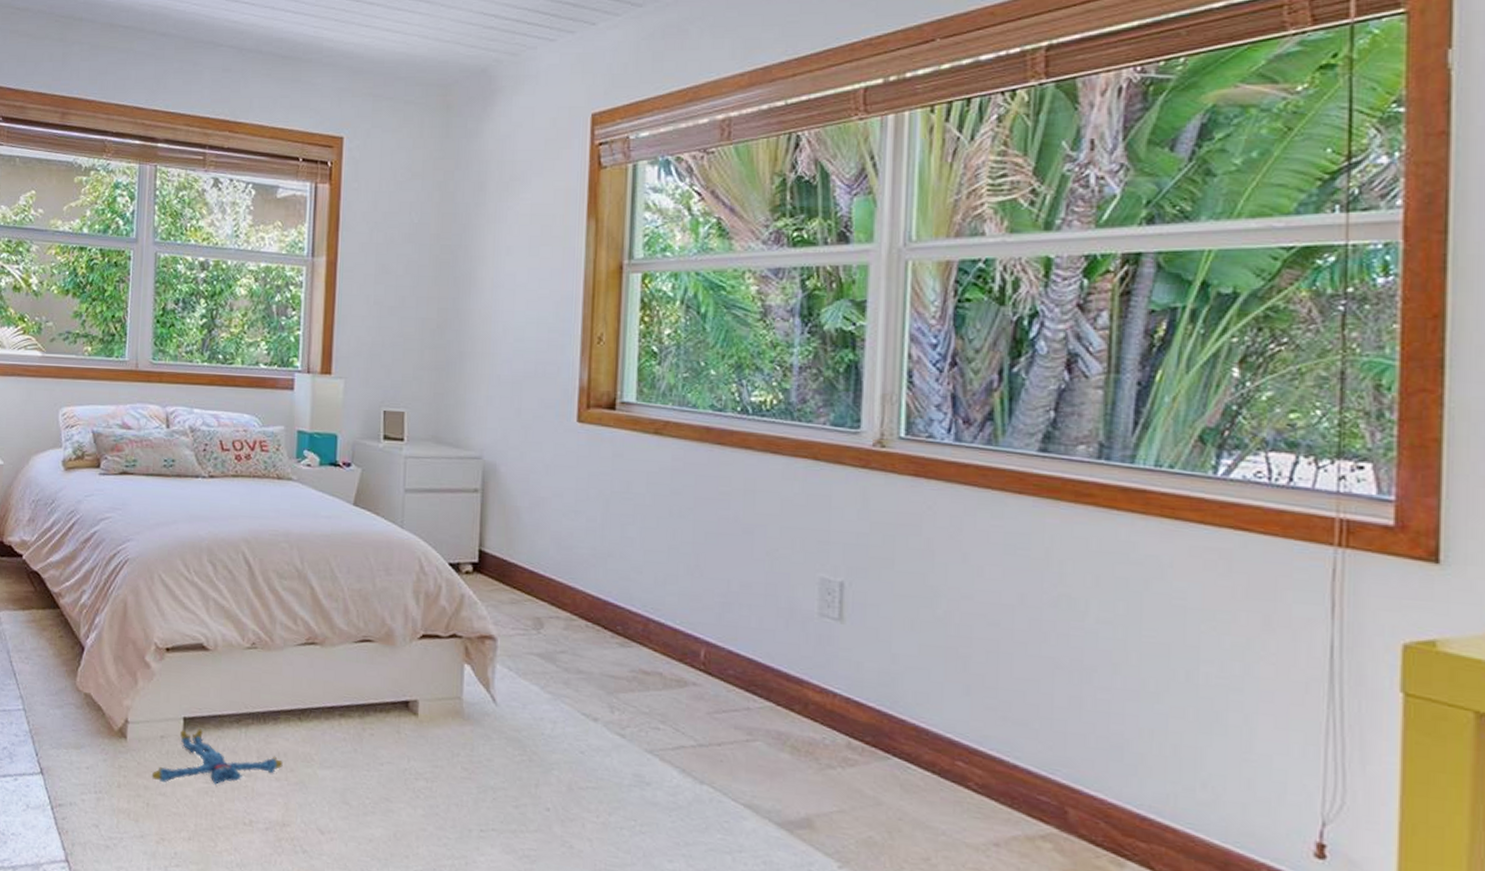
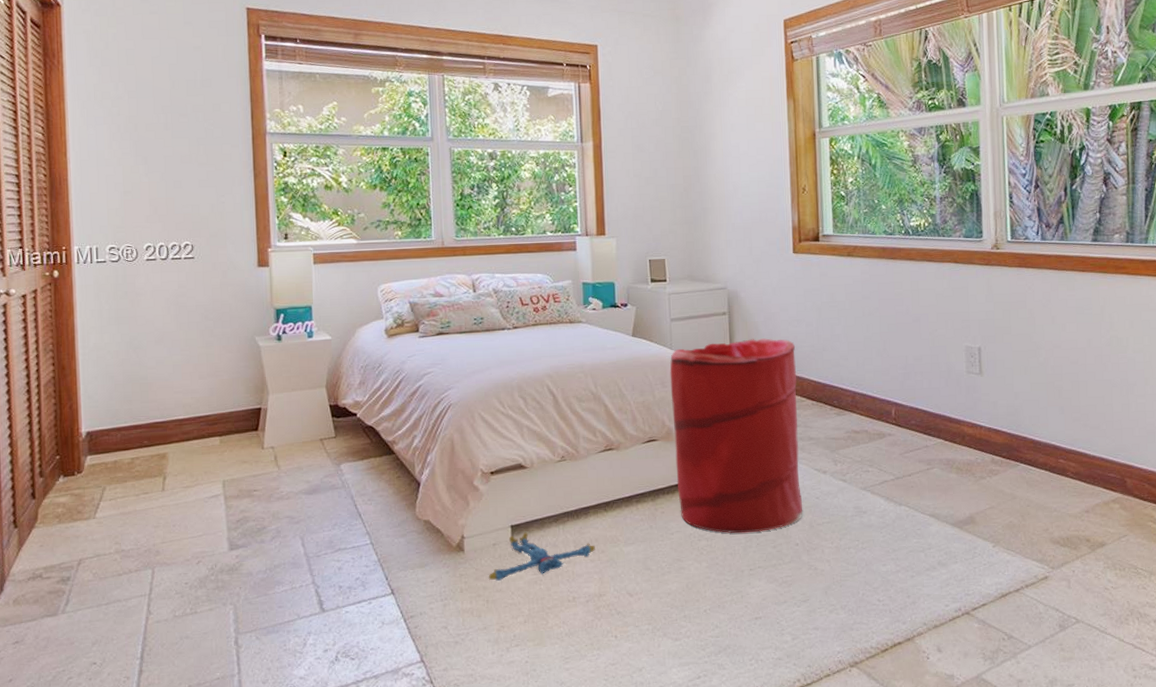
laundry hamper: none [394,527,569,784] -> present [670,338,803,534]

